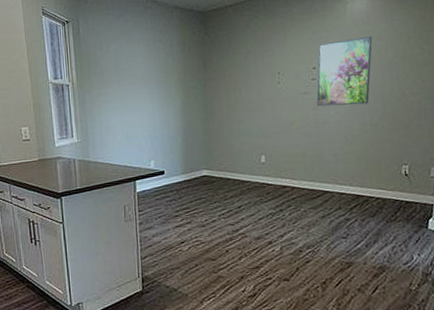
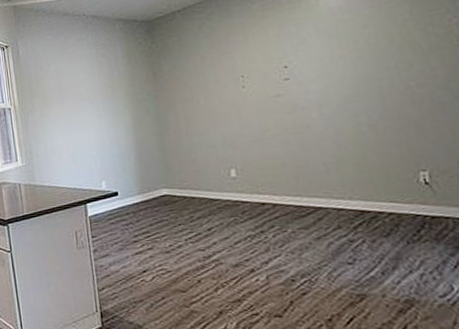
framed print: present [317,36,373,107] -> none [288,24,362,110]

